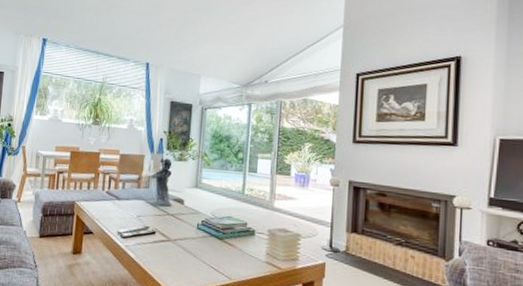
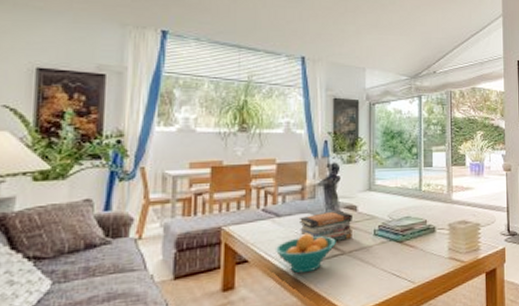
fruit bowl: none [113,218,164,252] -> present [274,234,336,274]
book stack: none [134,201,179,229] -> present [300,210,352,241]

